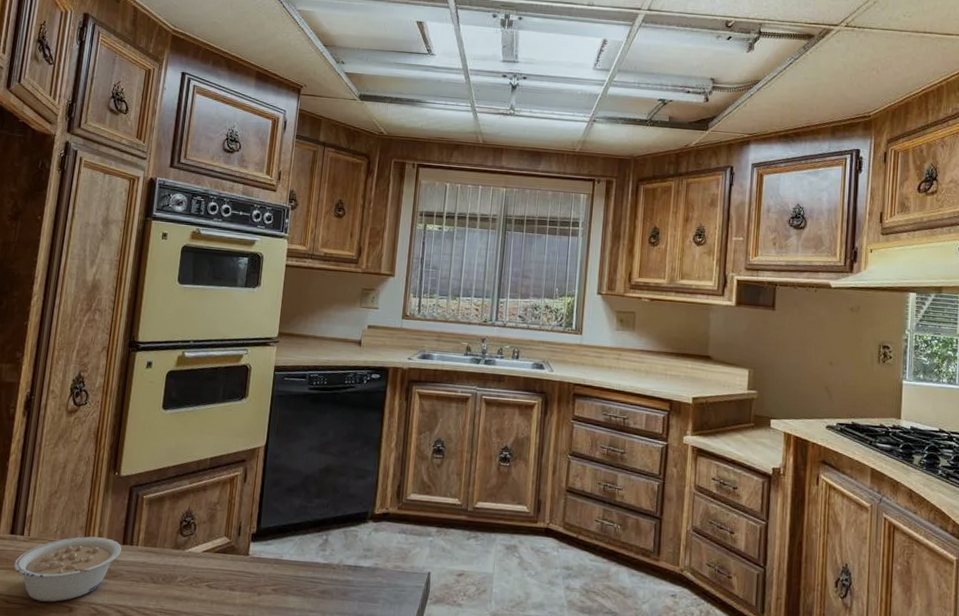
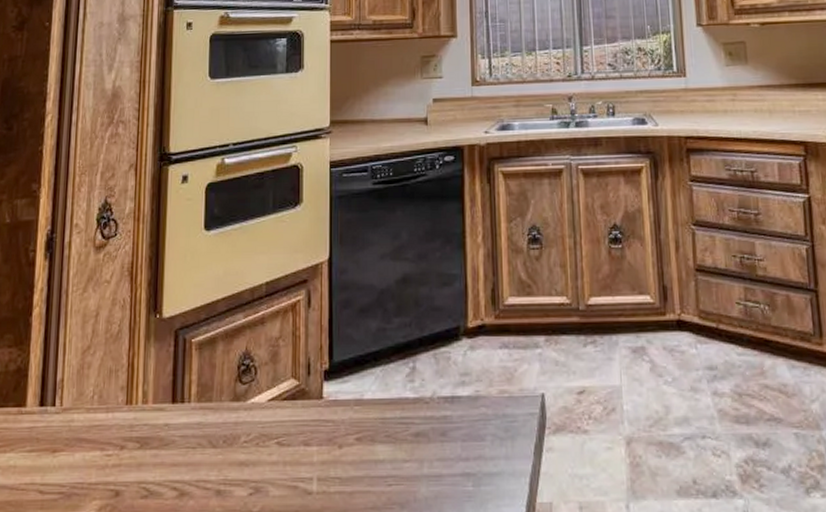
legume: present [14,536,122,602] -> none [46,397,172,487]

